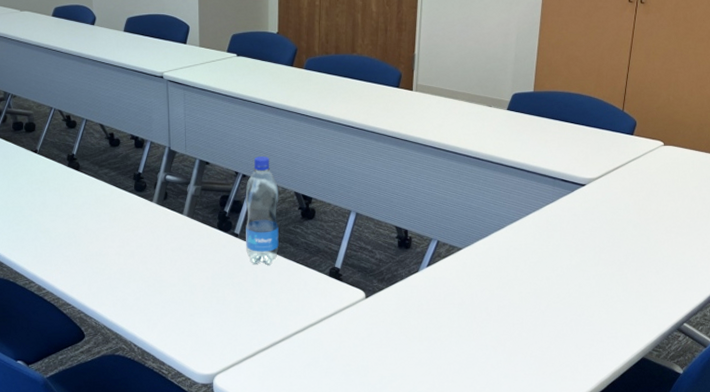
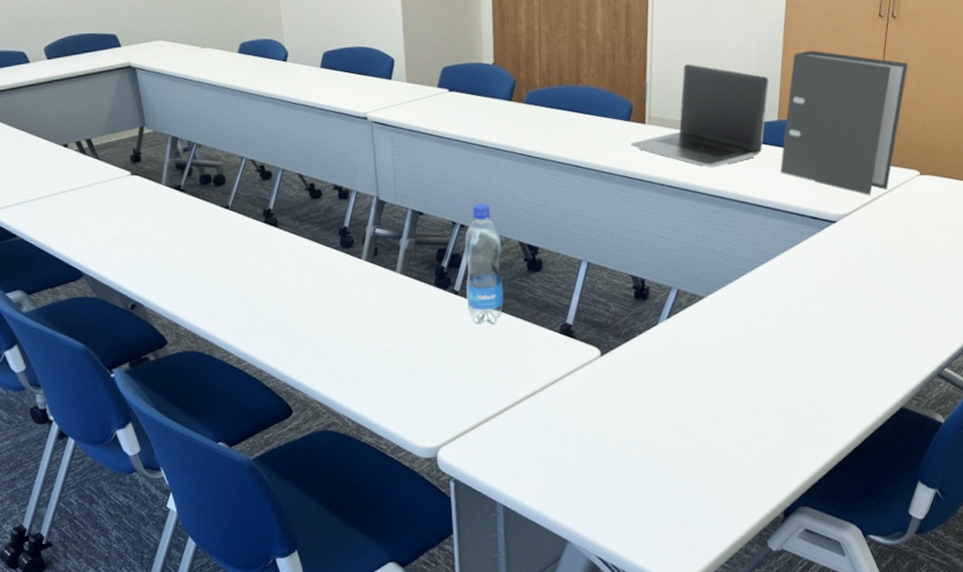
laptop computer: none [398,39,527,133] -> present [630,64,769,168]
binder: none [534,30,656,162] -> present [780,50,909,195]

